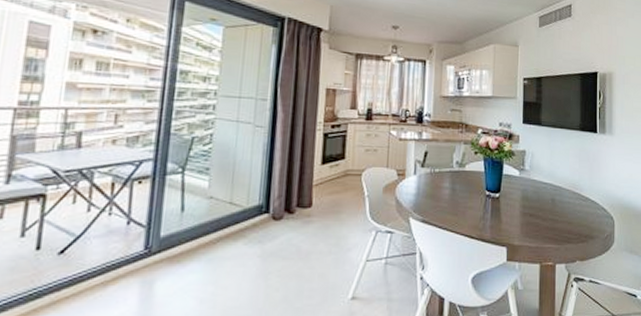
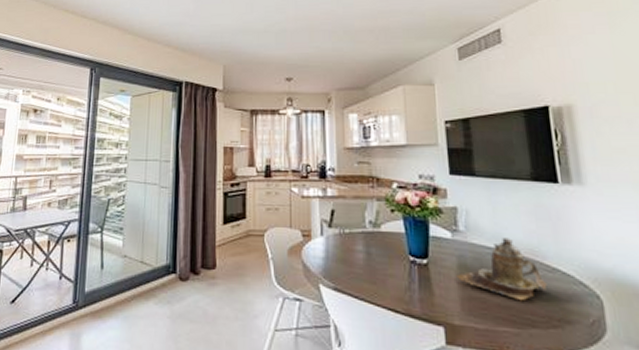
teapot: none [520,175,581,224] -> present [456,237,548,301]

